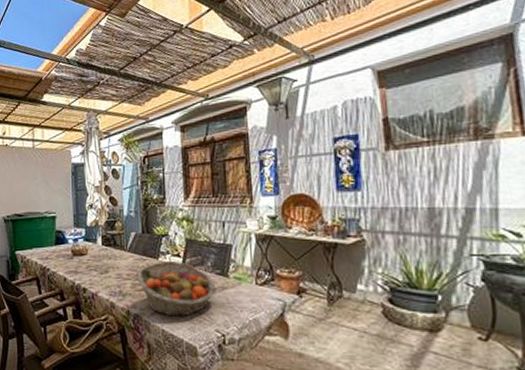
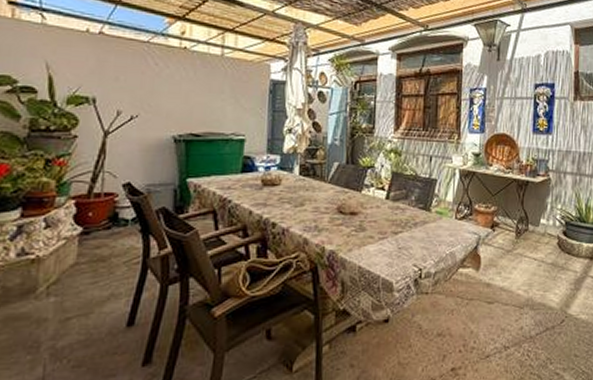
fruit basket: present [137,260,216,317] -> none [336,193,418,252]

